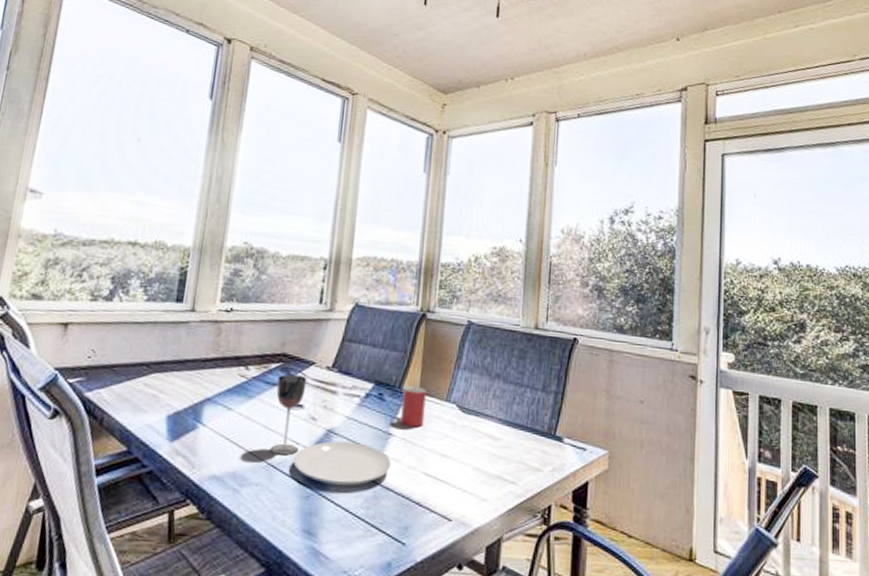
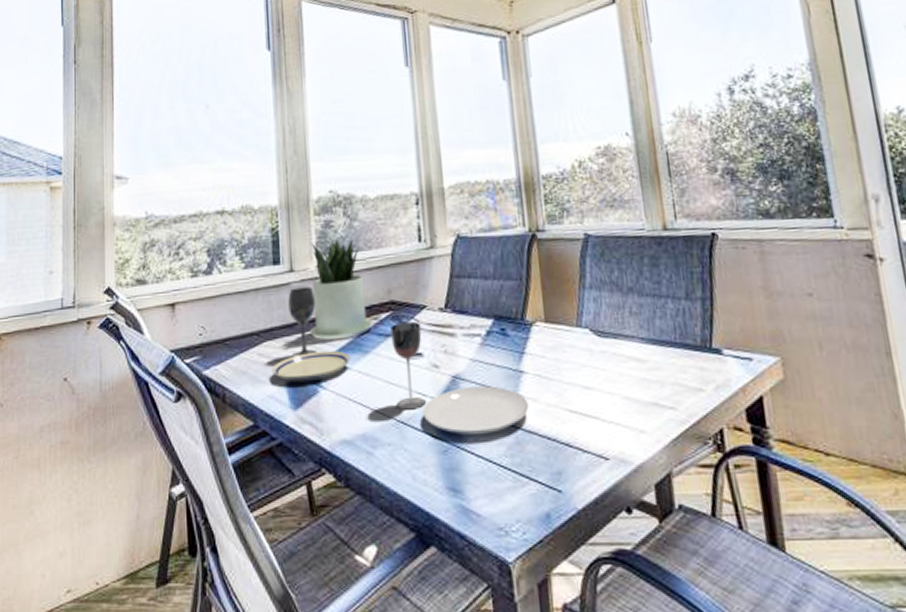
plate: none [155,389,235,417] -> present [272,350,351,383]
wine glass: none [177,326,212,393] -> present [288,286,318,359]
planter: none [199,288,265,382] -> present [309,238,372,340]
cup: present [400,385,427,428] -> none [527,315,557,361]

